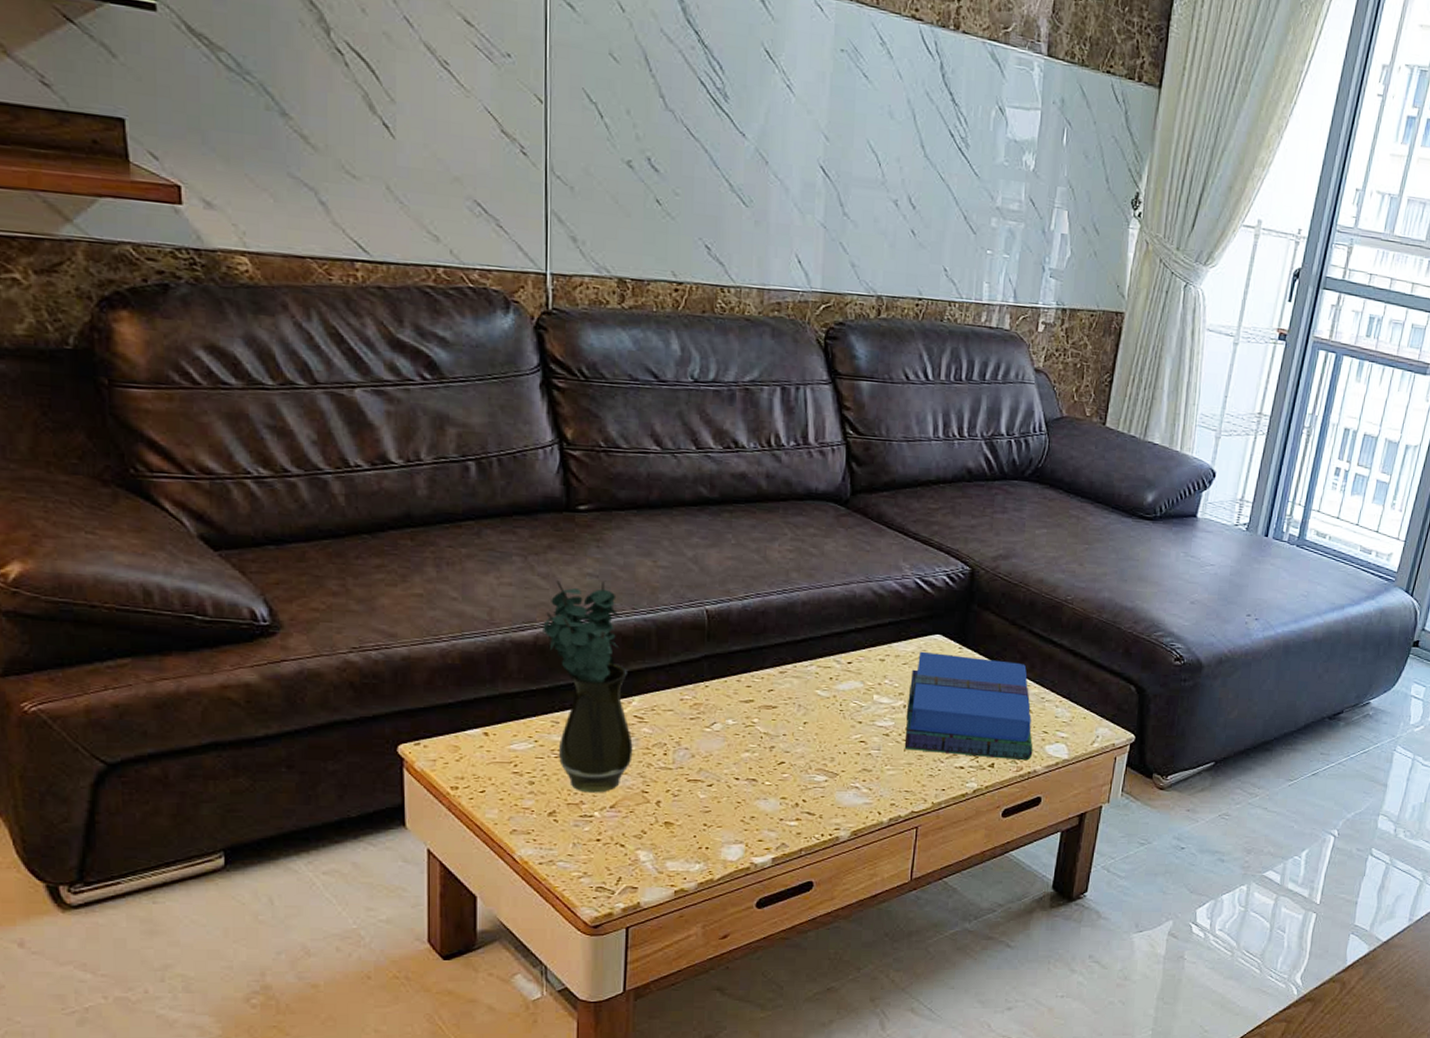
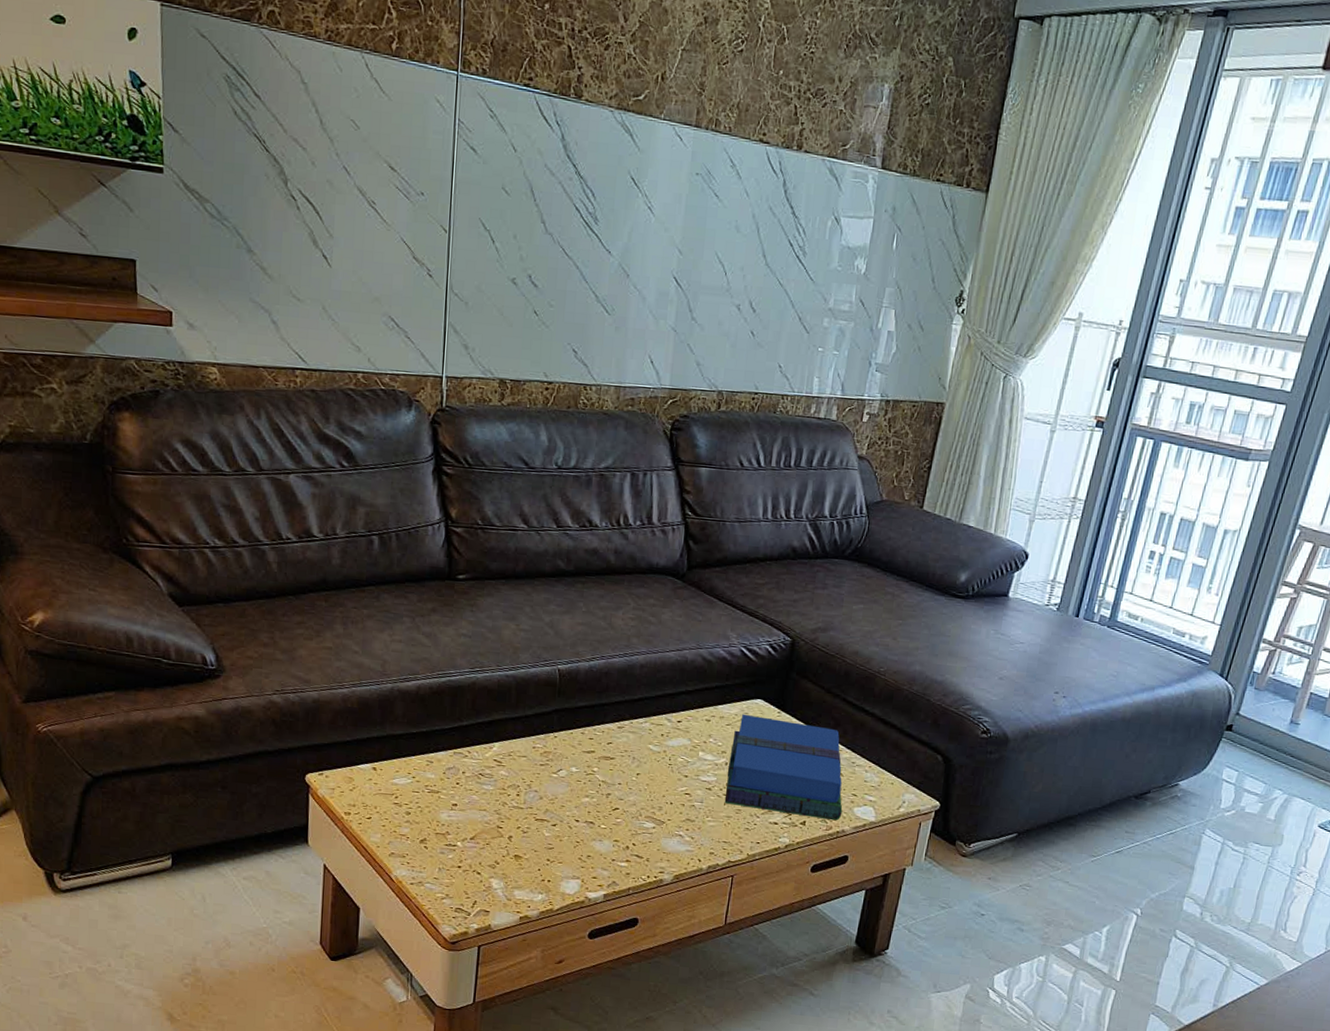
vase: present [543,580,633,793] -> none [424,639,492,826]

